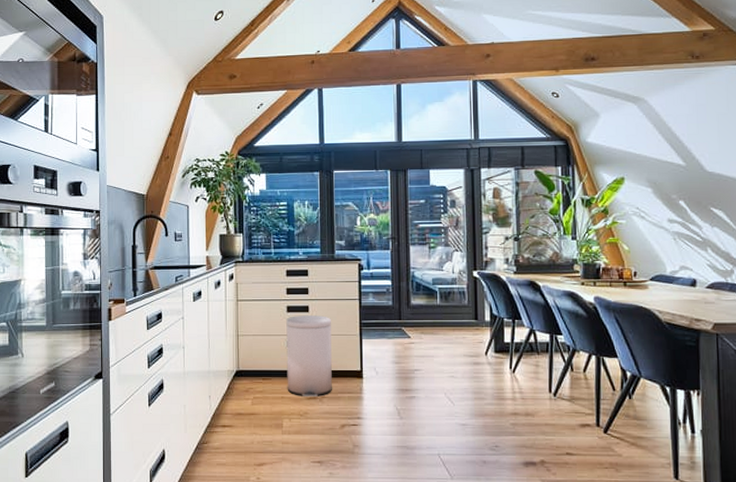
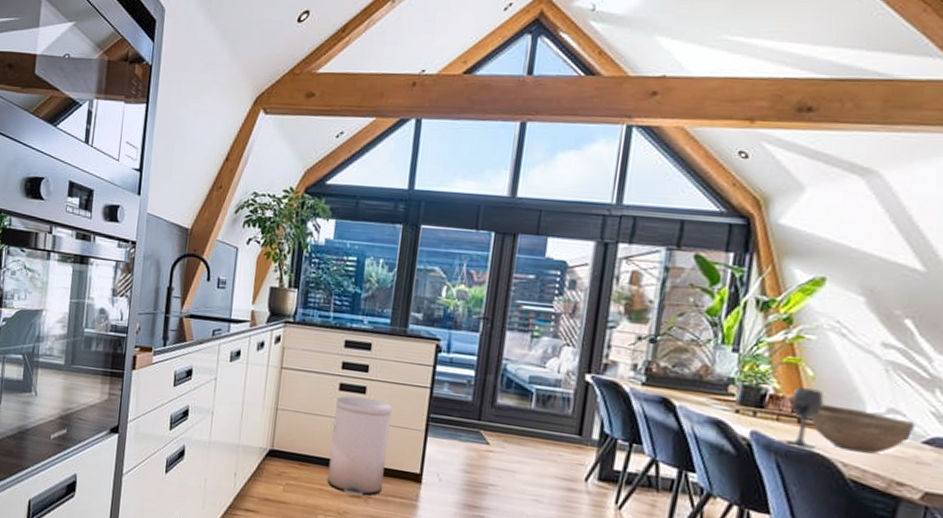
wine glass: none [617,259,639,302] -> present [785,387,825,447]
bowl: none [633,269,700,301] -> present [811,404,915,454]

